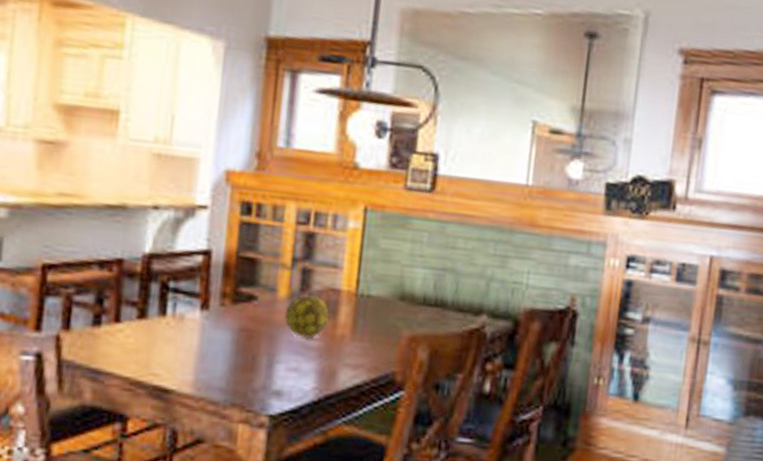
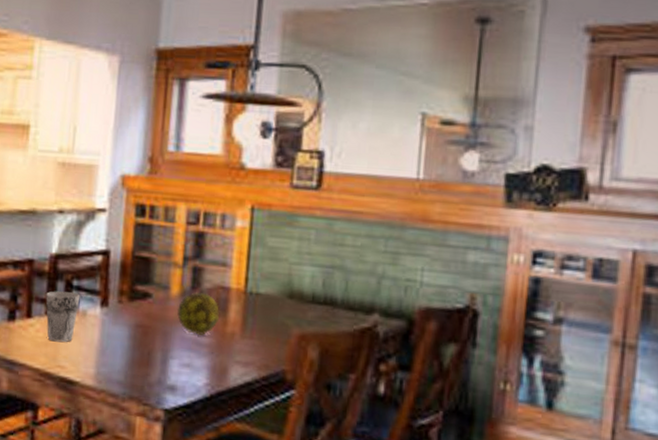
cup: none [137,293,178,349] -> present [46,291,80,343]

